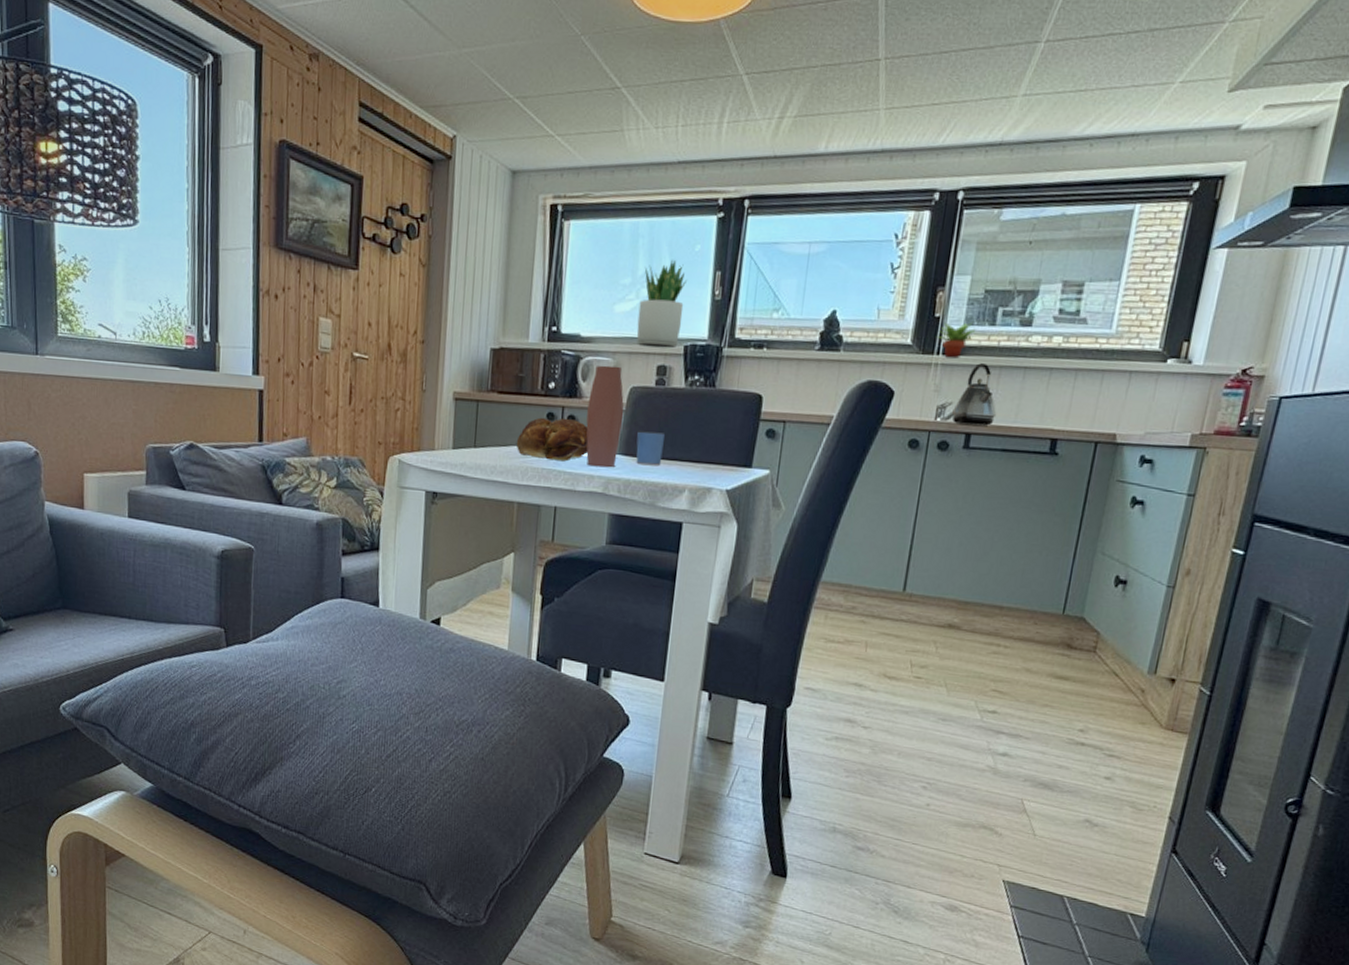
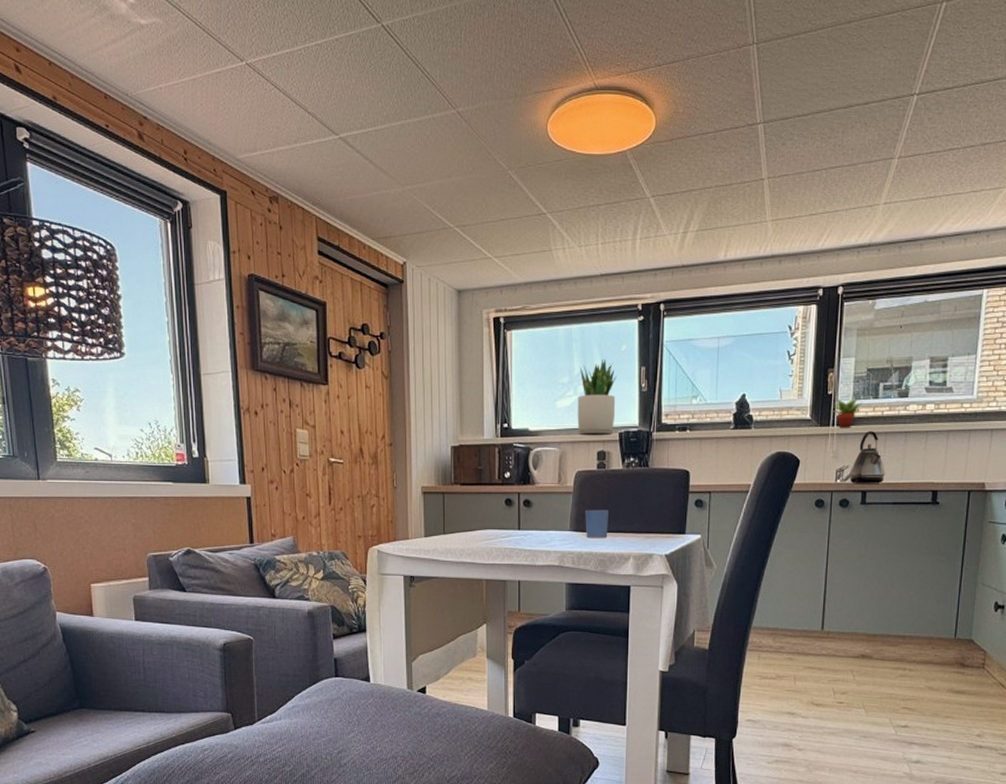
bread loaf: present [516,417,589,462] -> none [480,502,544,541]
vase: present [586,365,624,468] -> none [540,454,572,543]

